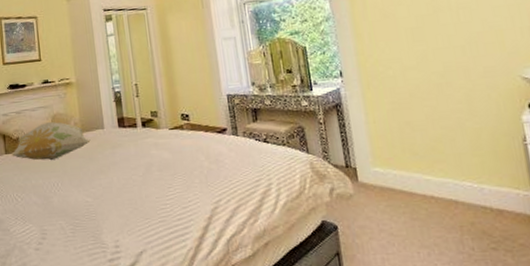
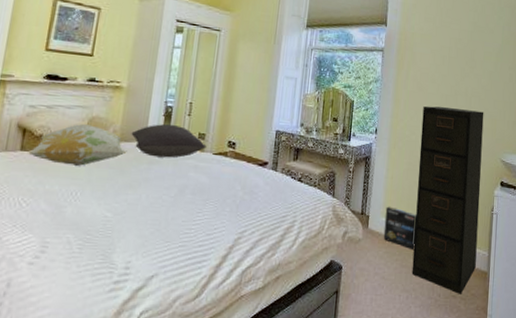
pillow: none [90,108,161,142] -> present [131,124,207,158]
box: none [375,154,425,200] -> present [383,206,417,251]
filing cabinet: none [394,24,518,246] -> present [411,106,484,294]

